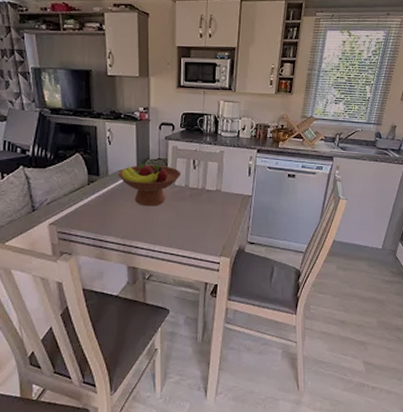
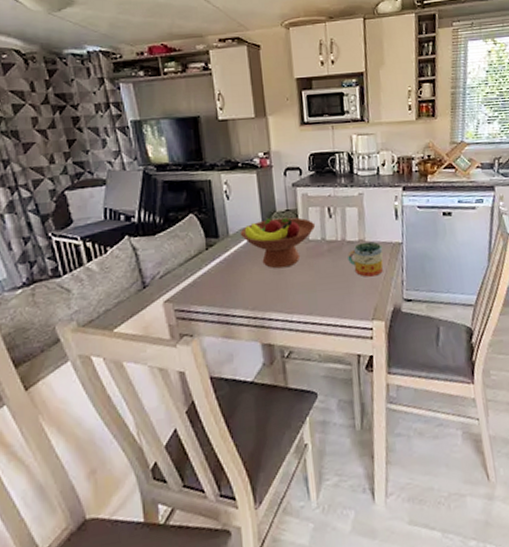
mug: none [206,192,235,221] -> present [347,241,384,277]

